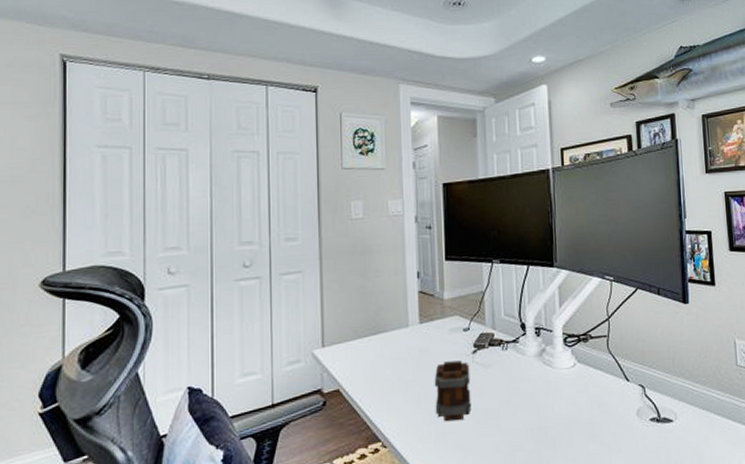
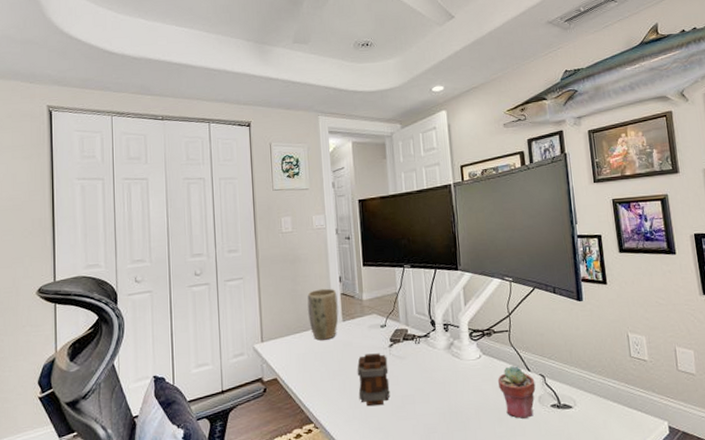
plant pot: none [379,285,415,346] -> present [307,288,339,340]
potted succulent: none [592,375,634,434] -> present [497,366,536,419]

